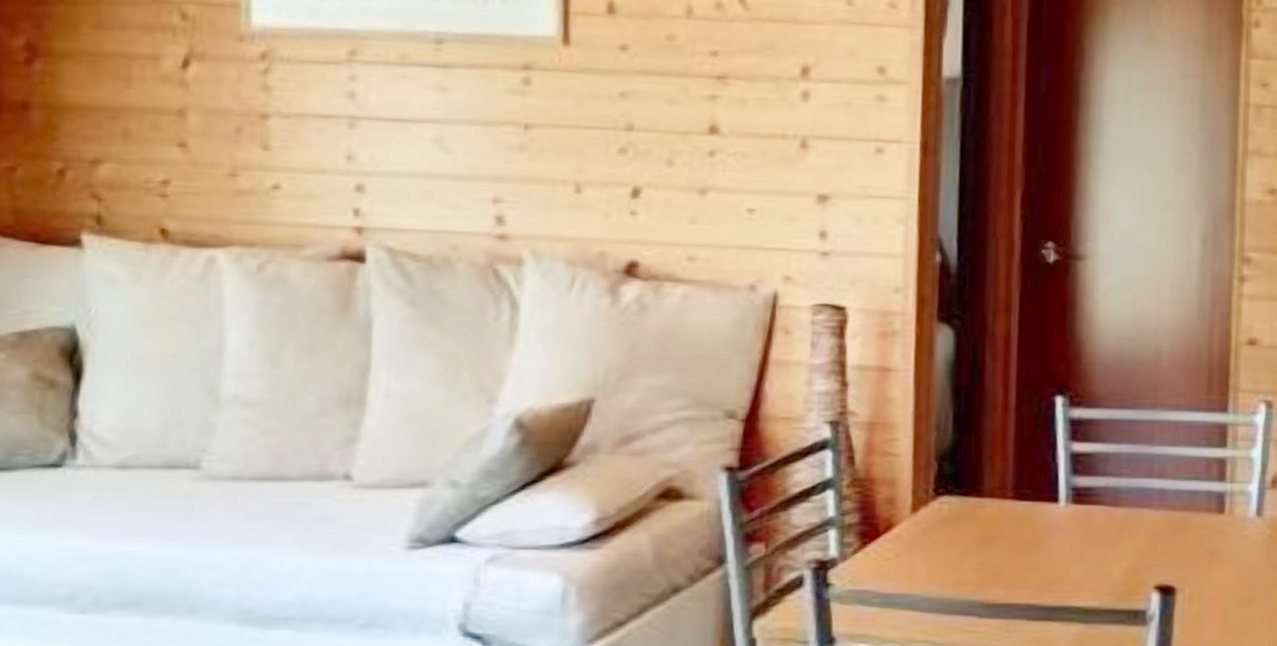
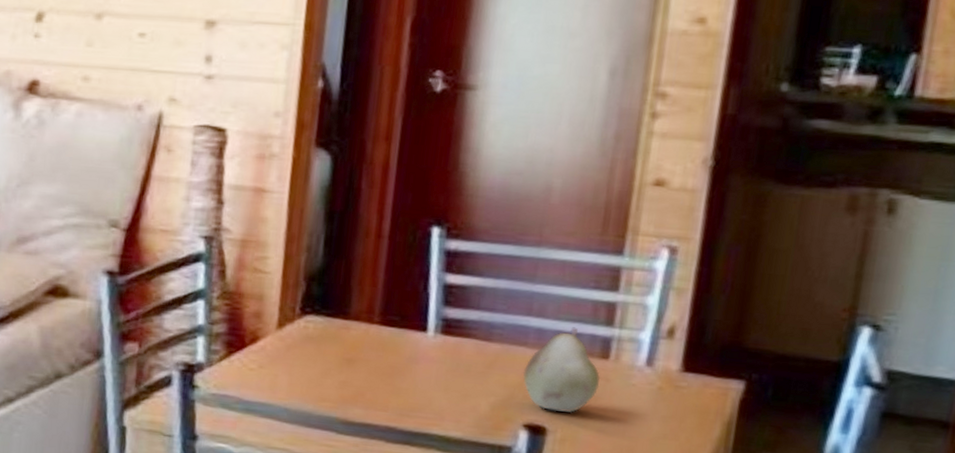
fruit: none [1150,485,1219,569] -> present [523,327,601,413]

